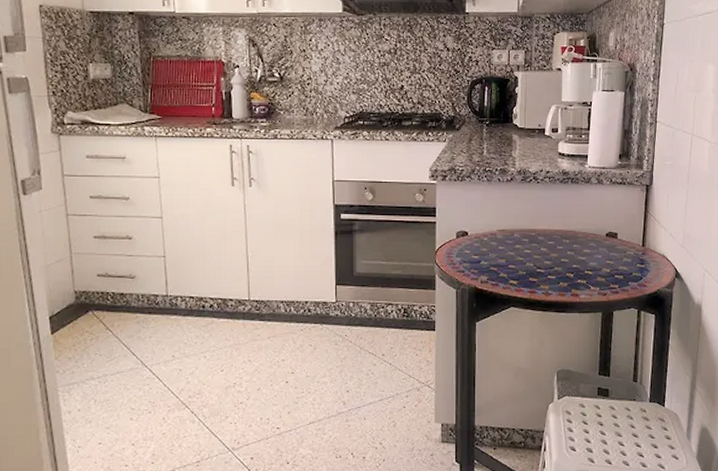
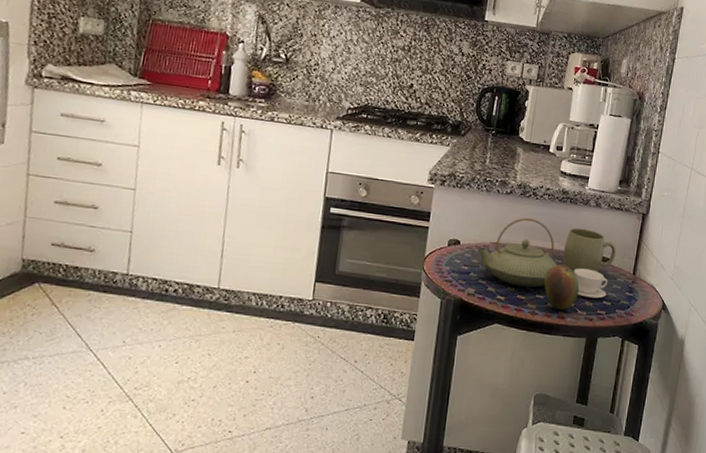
teapot: none [484,203,566,269] -> present [476,218,558,288]
fruit: none [553,244,590,288] -> present [543,264,580,311]
mug: none [570,206,623,252] -> present [562,227,616,274]
teacup: none [582,245,618,273] -> present [573,268,608,299]

